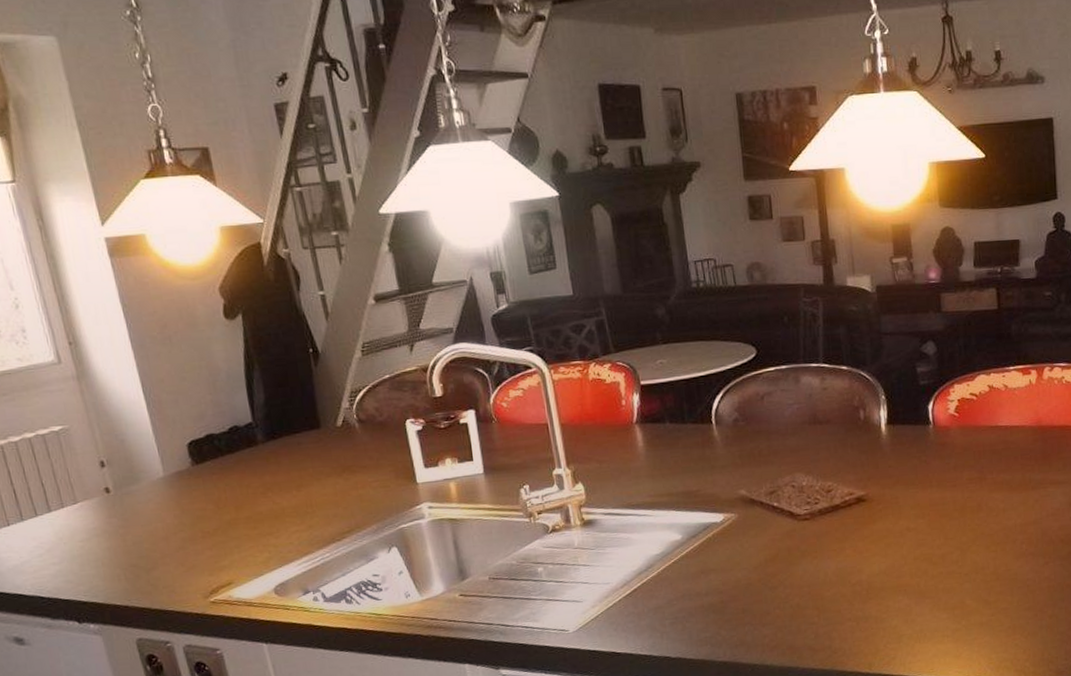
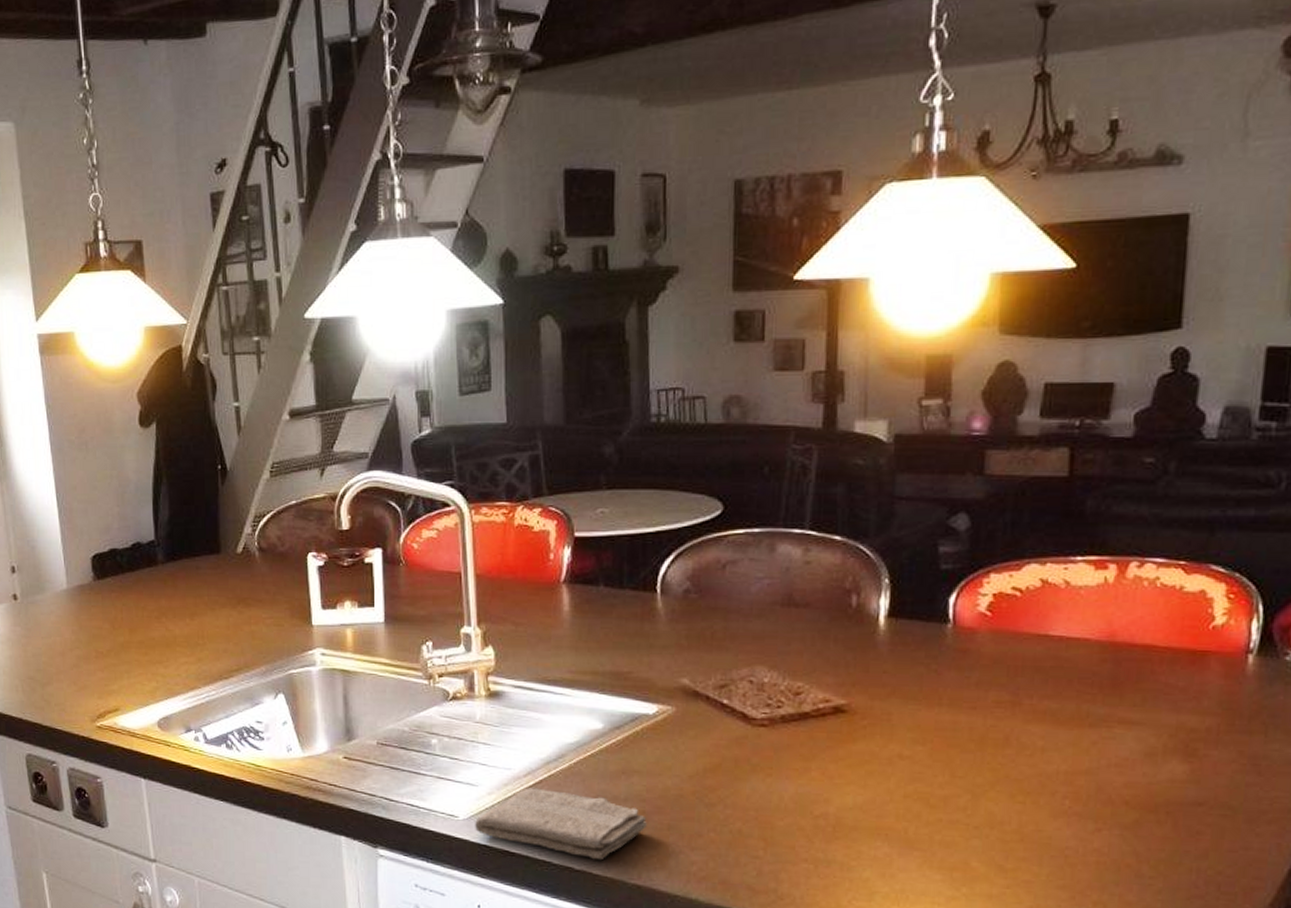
washcloth: none [583,595,726,648] -> present [475,788,647,861]

